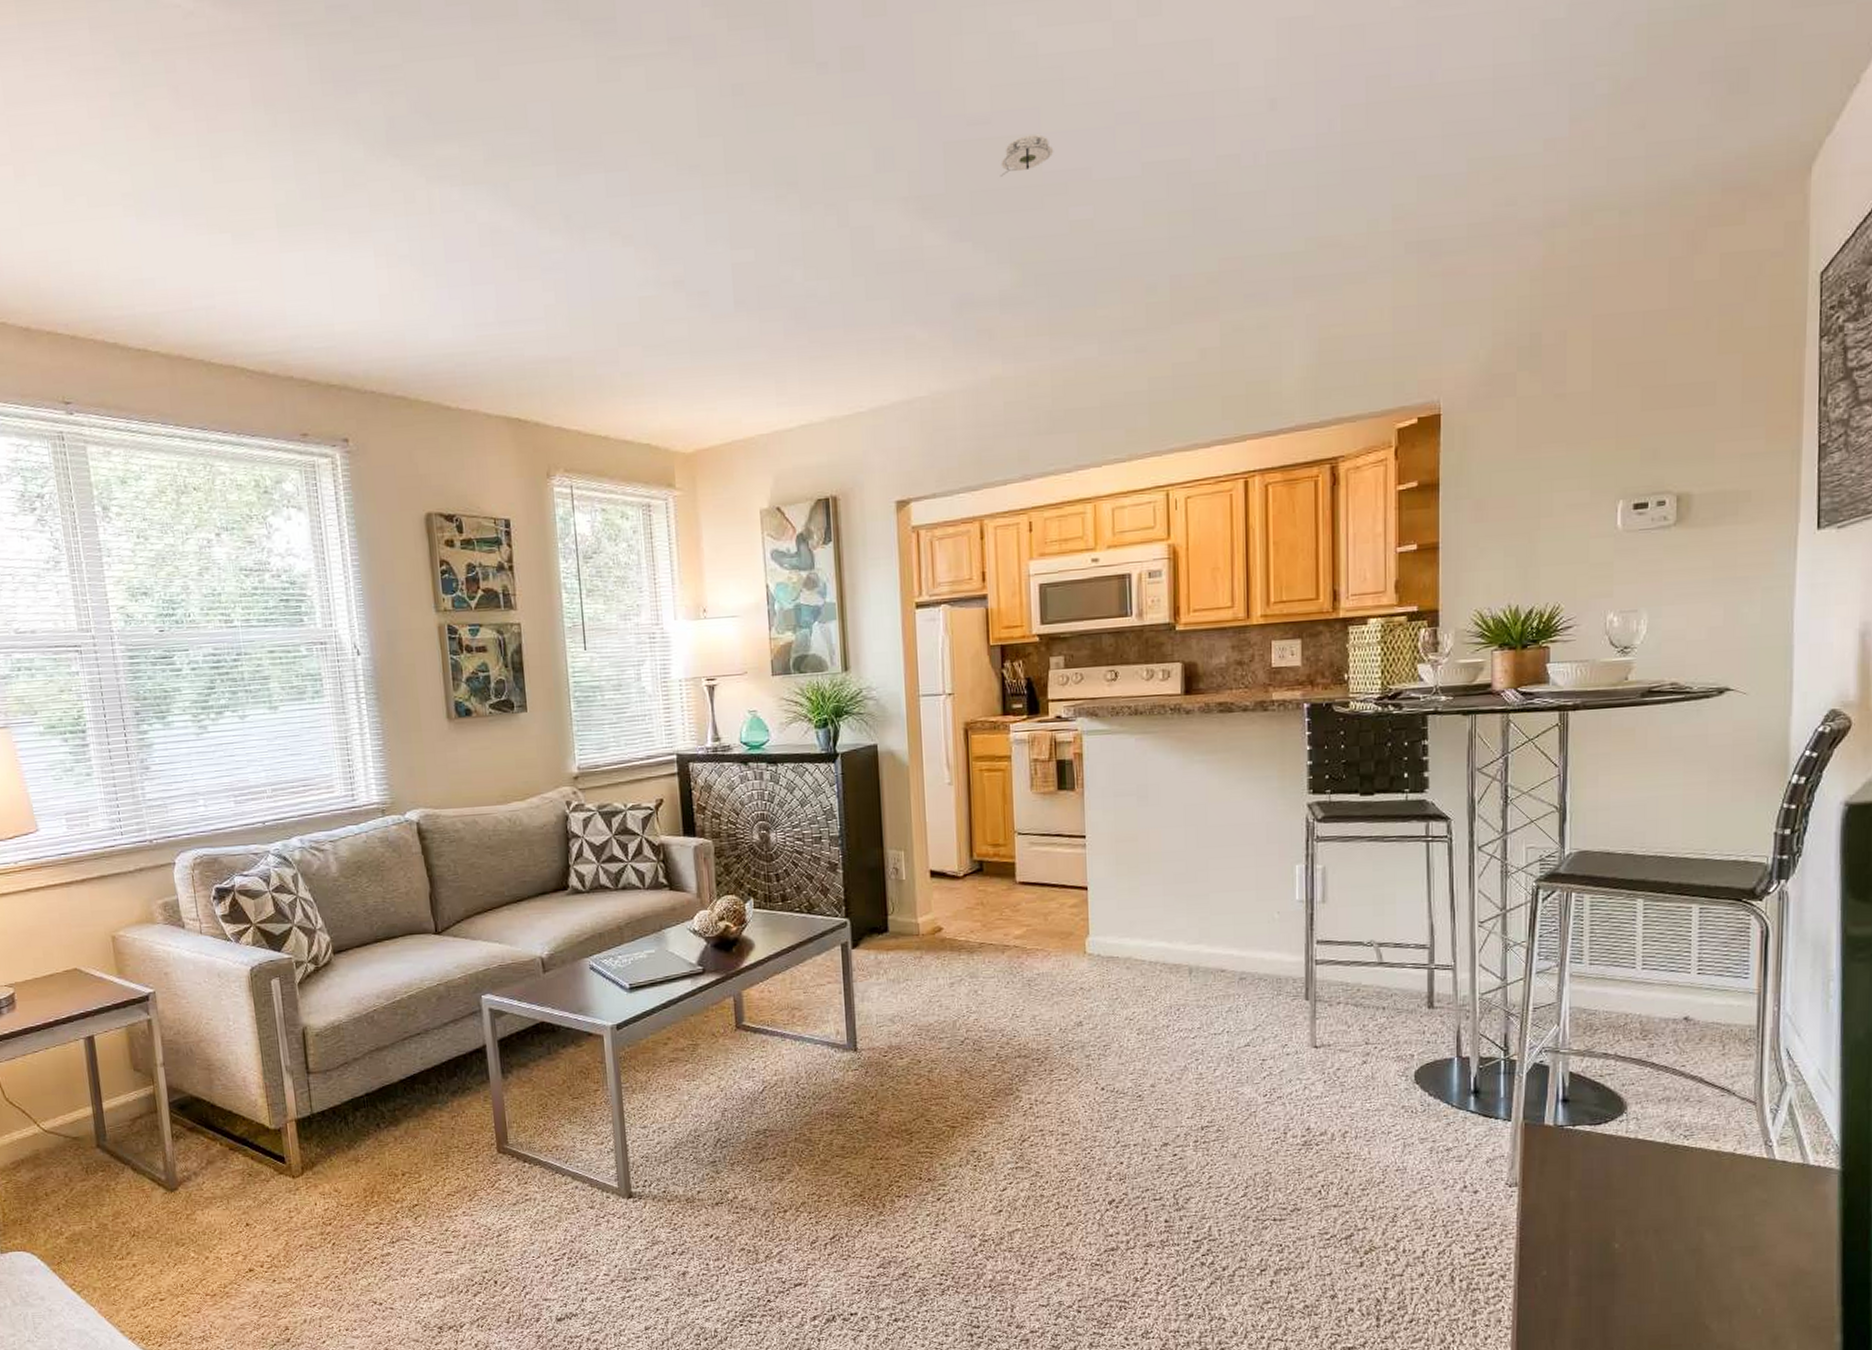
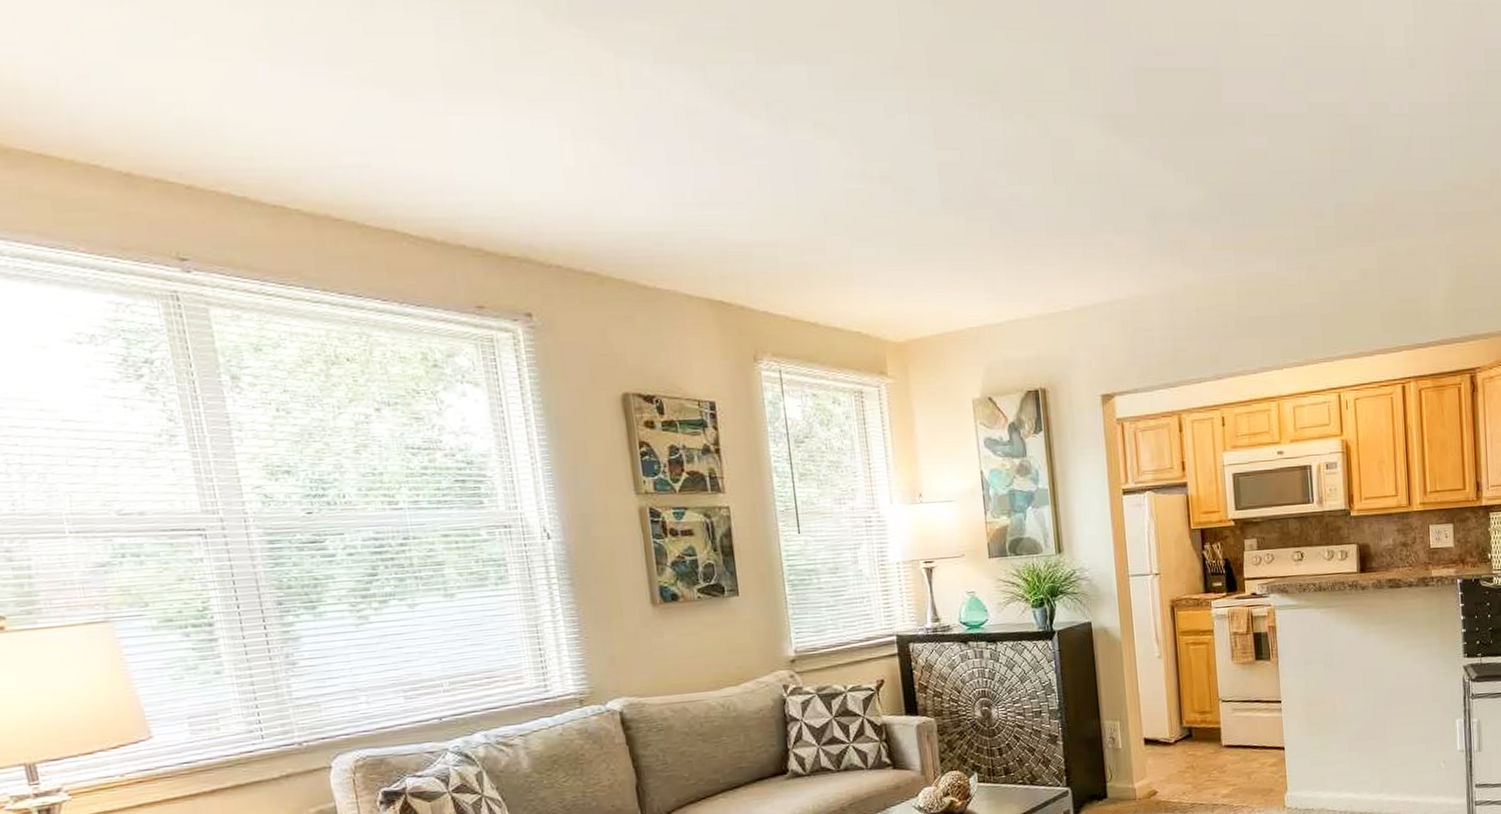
smoke detector: present [1000,134,1054,177] -> none [1185,69,1232,104]

